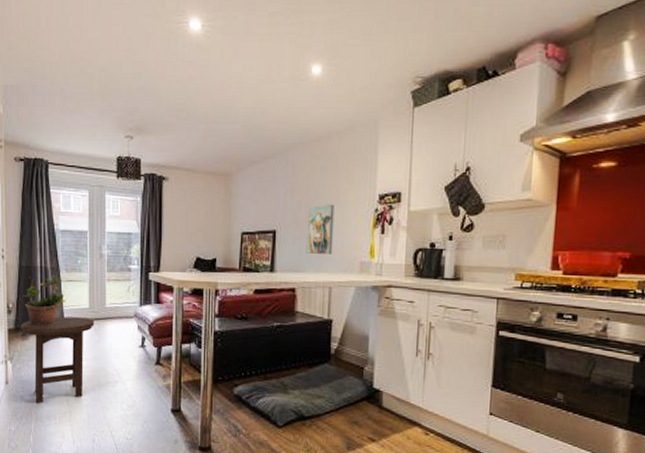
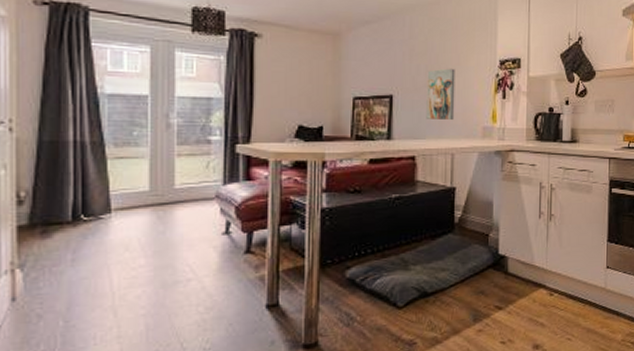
stool: present [20,316,94,404] -> none [39,203,158,323]
potted plant: present [22,275,65,326] -> none [43,152,113,218]

